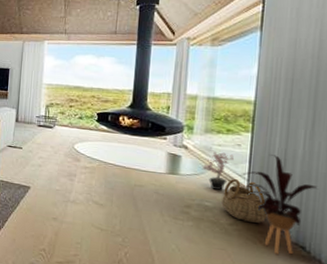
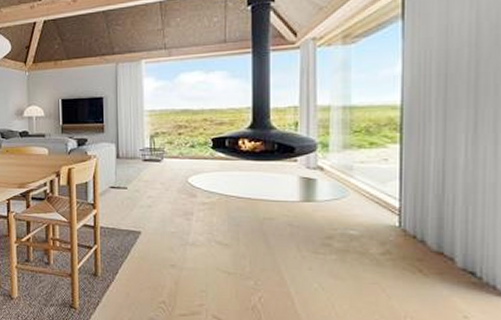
potted plant: present [202,151,234,190] -> none [342,170,380,215]
basket: present [221,178,266,223] -> none [370,199,425,249]
house plant: present [238,154,318,255] -> none [388,167,486,284]

